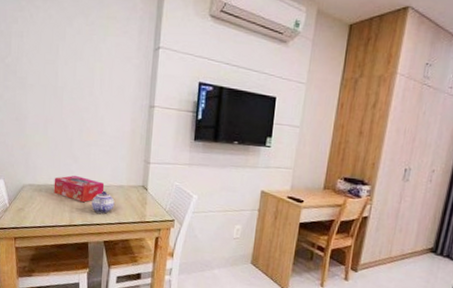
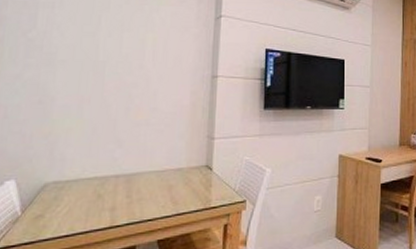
tissue box: present [53,175,105,203] -> none [88,162,158,196]
teapot: present [92,190,115,214] -> none [141,177,171,206]

